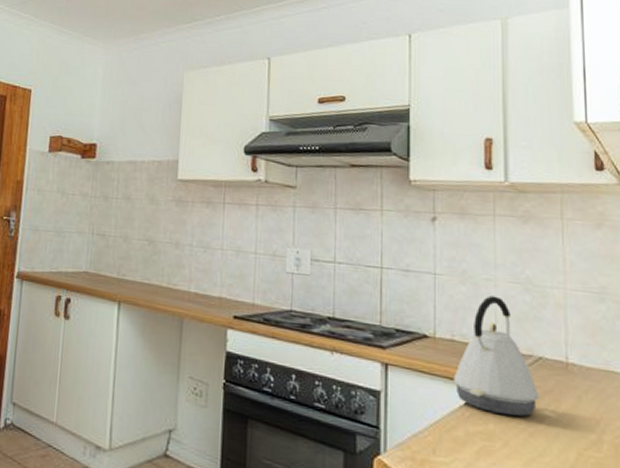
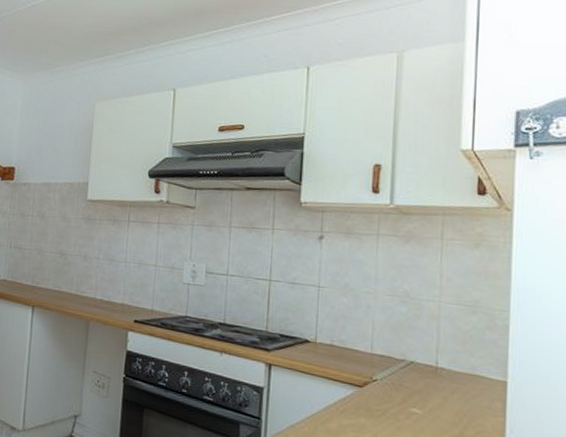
kettle: present [453,296,540,417] -> none [330,307,409,413]

